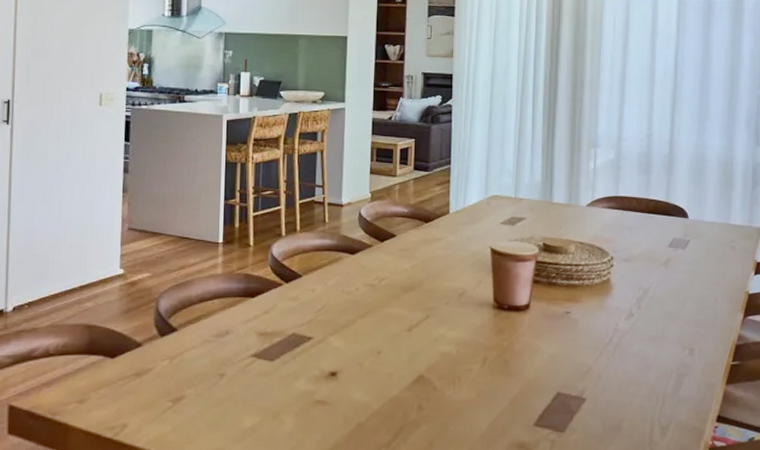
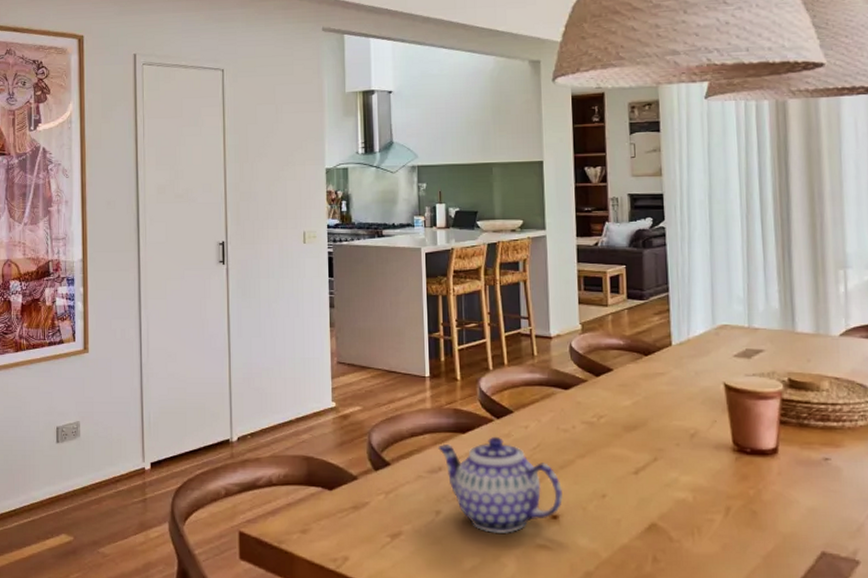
teapot: none [227,299,343,392] -> present [438,436,564,533]

